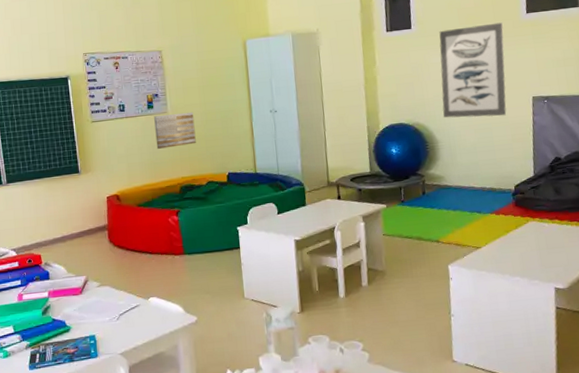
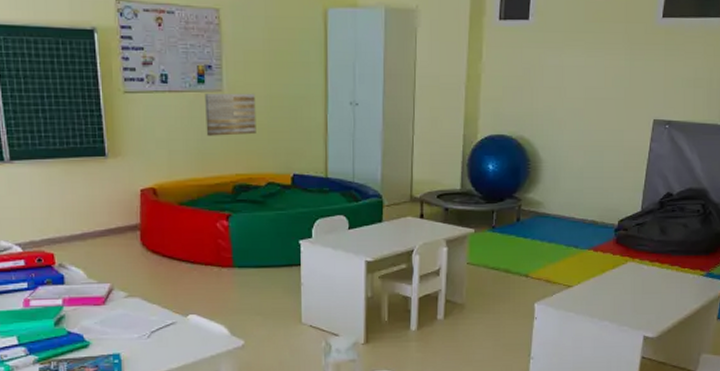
wall art: present [439,22,507,118] -> none [551,25,634,139]

